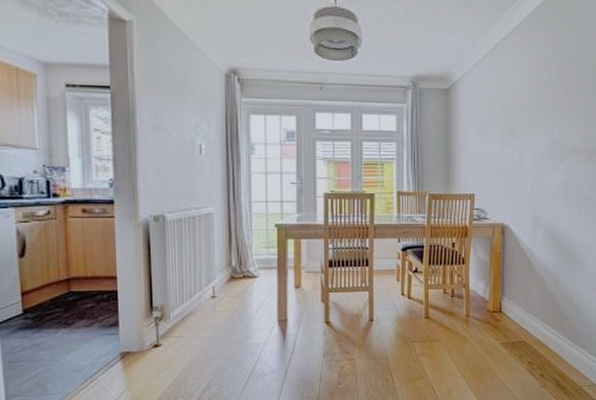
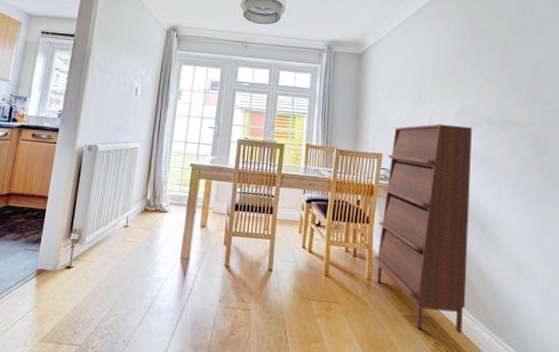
shoe cabinet: none [470,158,561,354] -> present [373,123,472,334]

